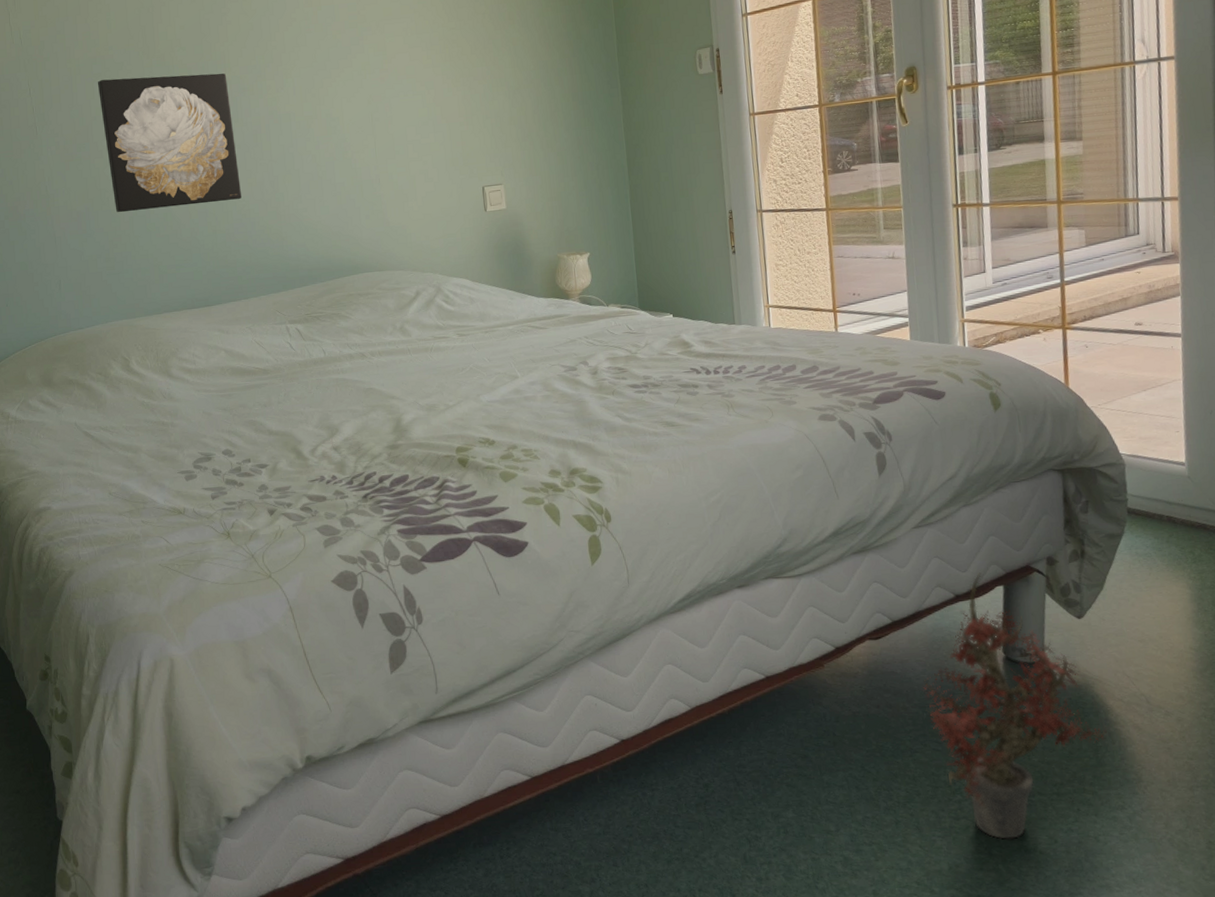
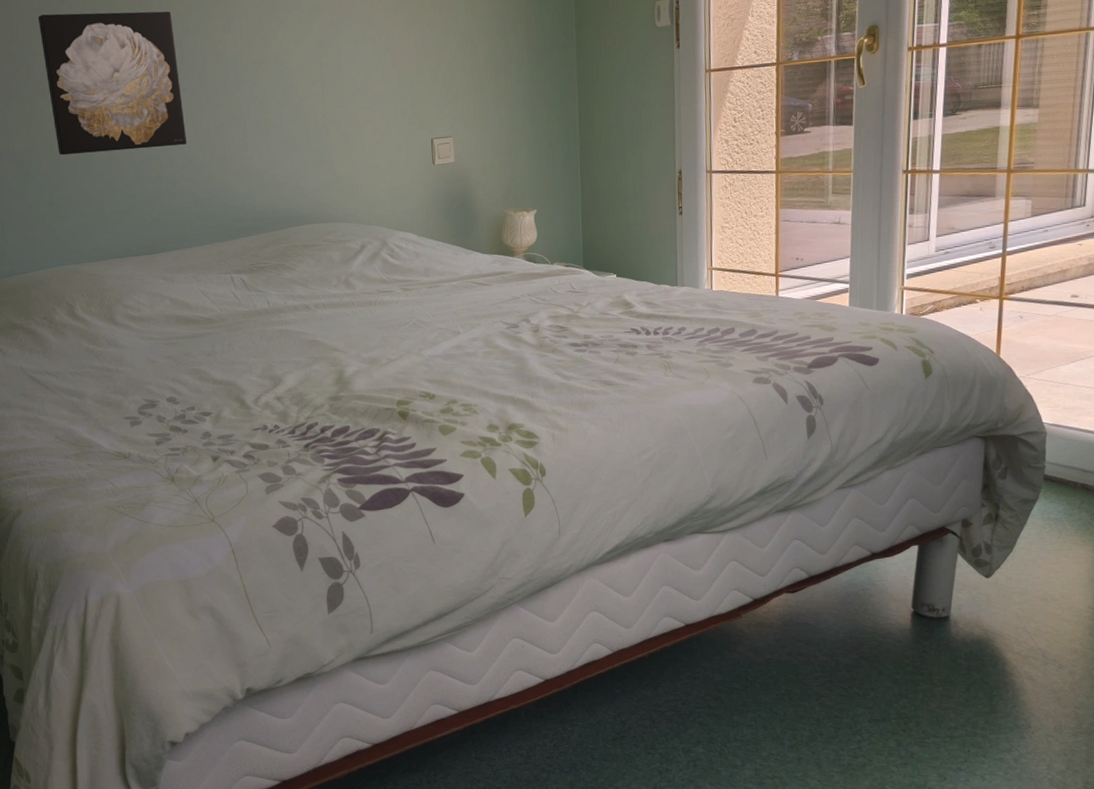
potted plant: present [923,572,1107,840] -> none [834,532,1002,776]

